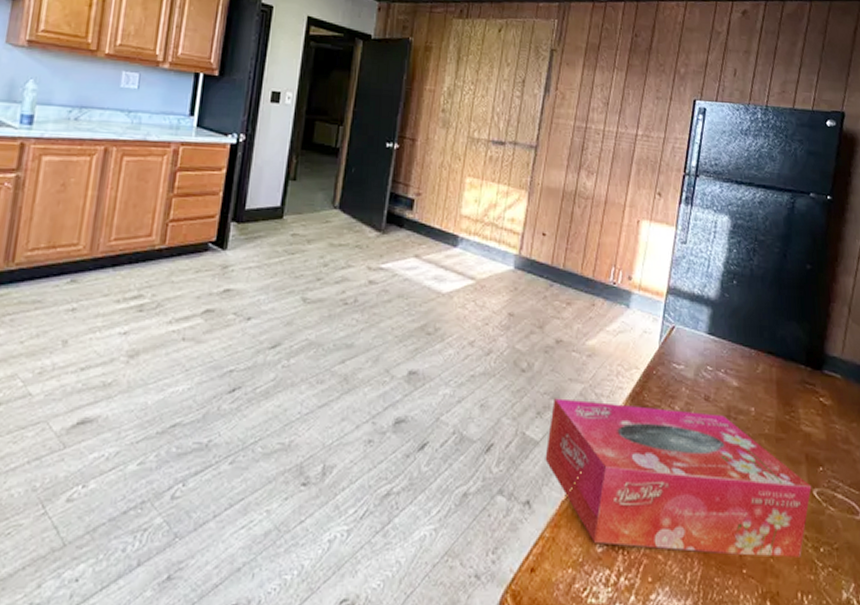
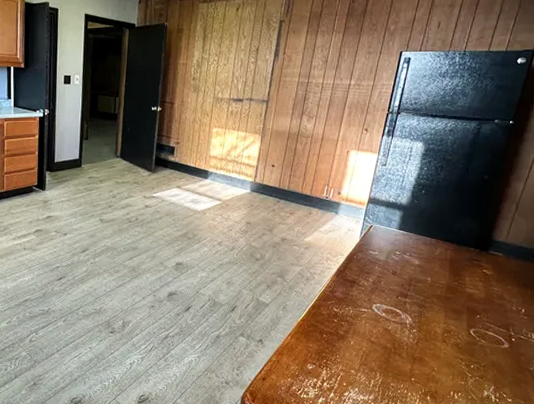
tissue box: present [545,398,812,557] -> none [273,276,470,371]

